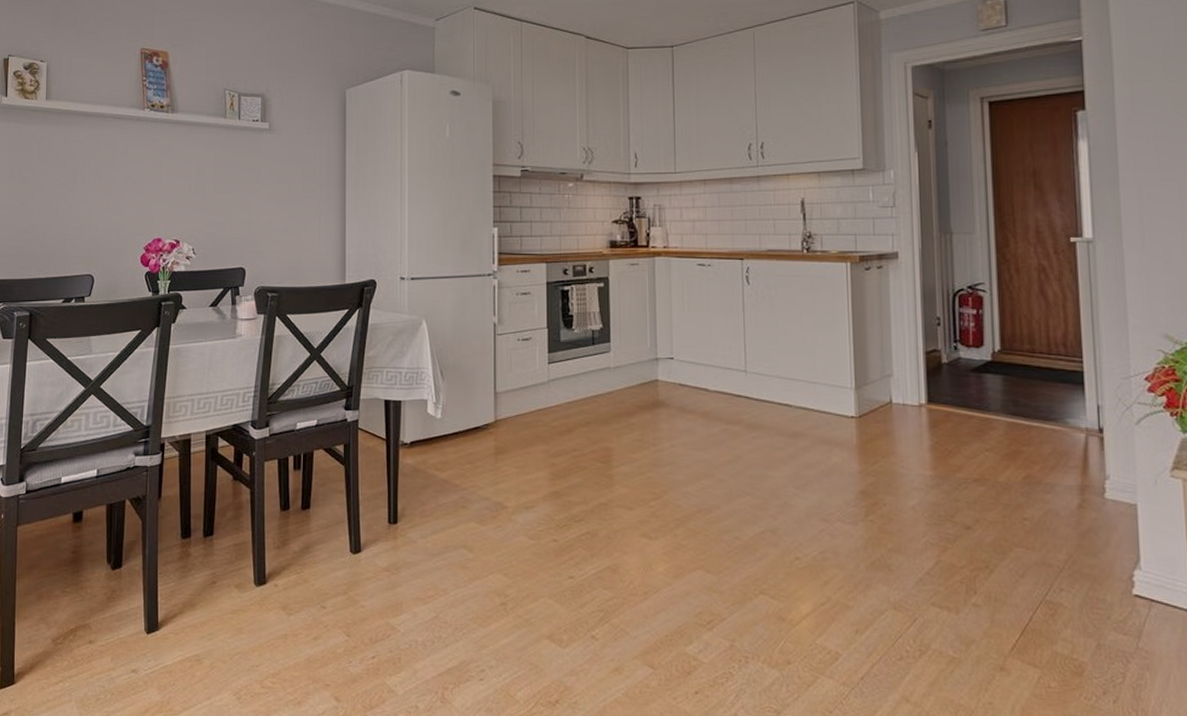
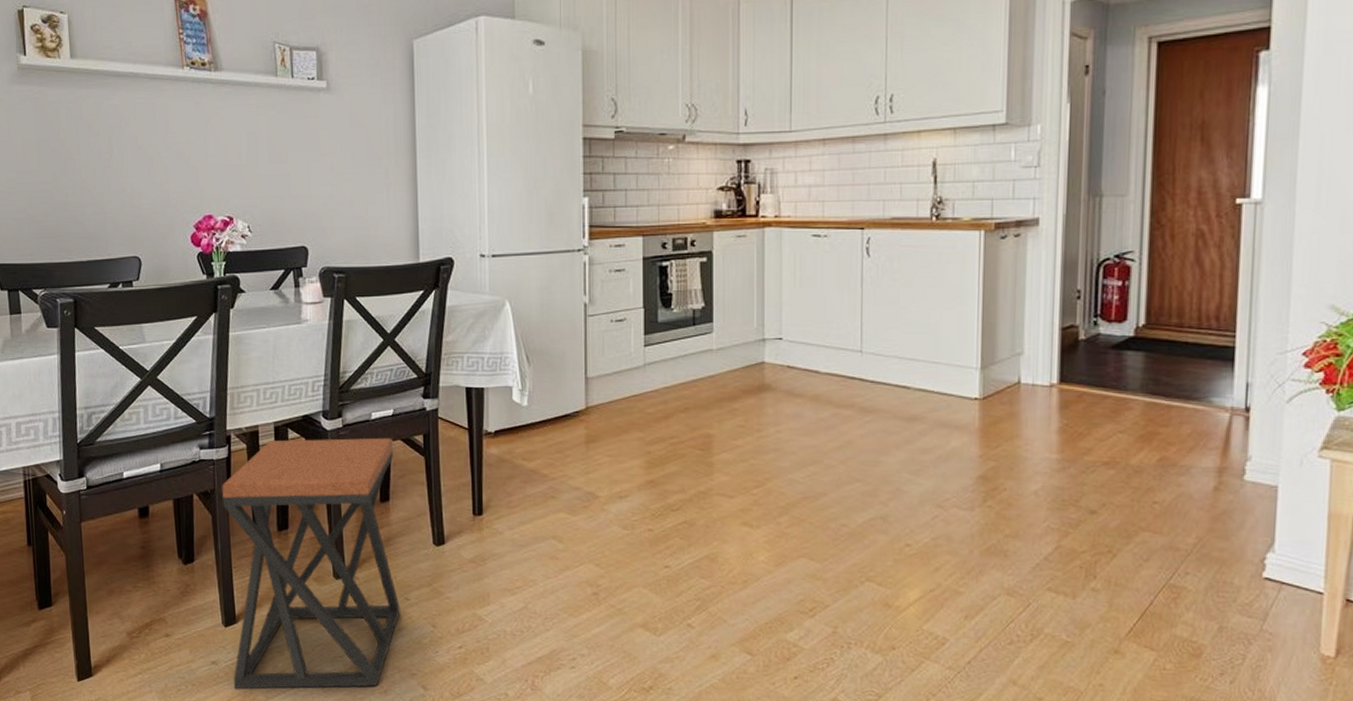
stool: none [151,447,317,699] -> present [222,437,400,689]

